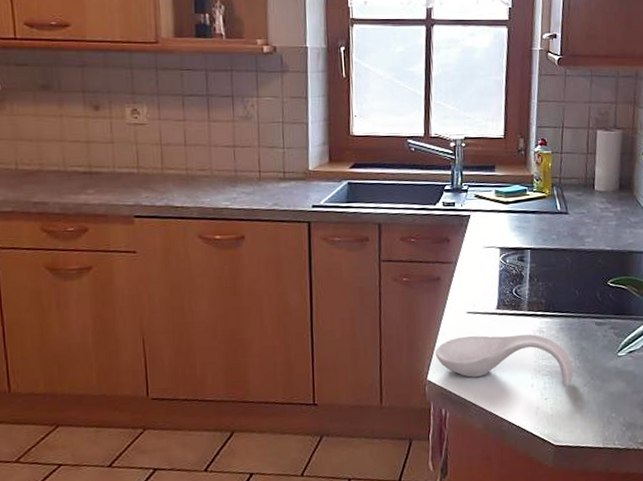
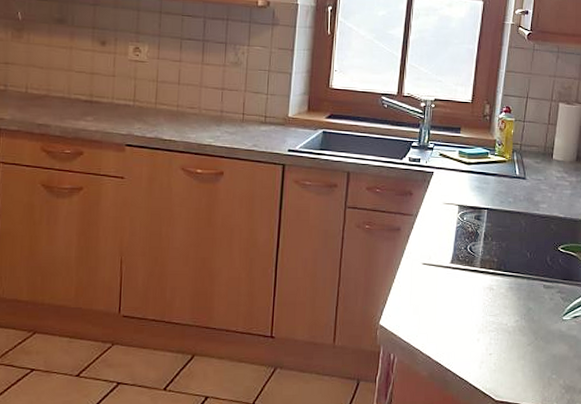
spoon rest: present [435,334,573,387] -> none [389,286,519,345]

